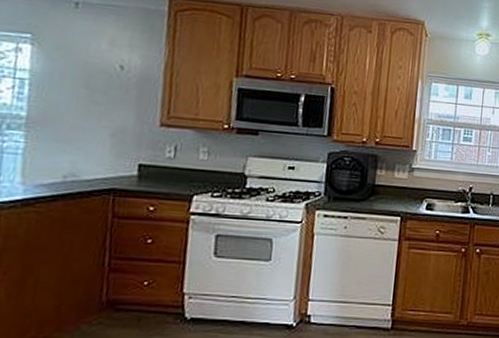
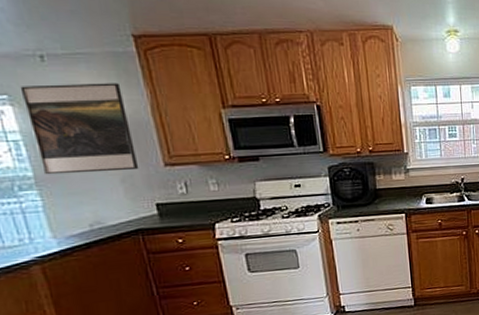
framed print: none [37,27,143,126] -> present [19,83,139,175]

